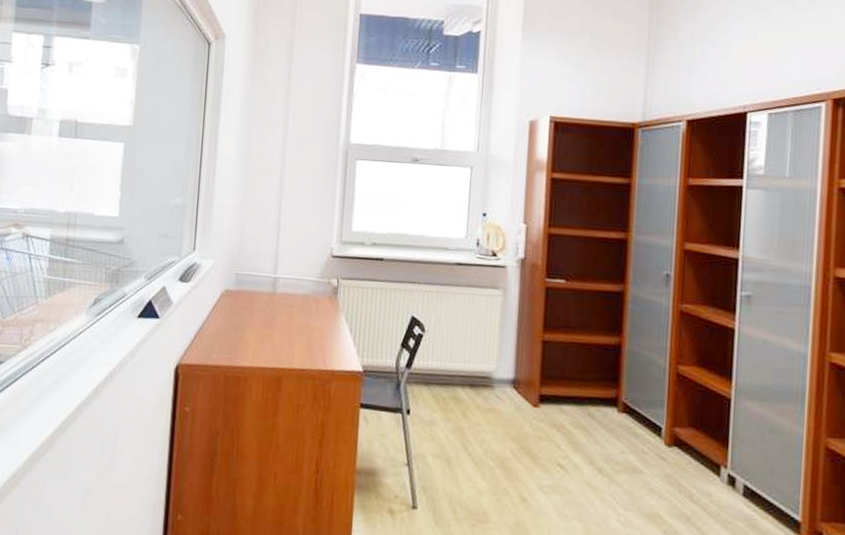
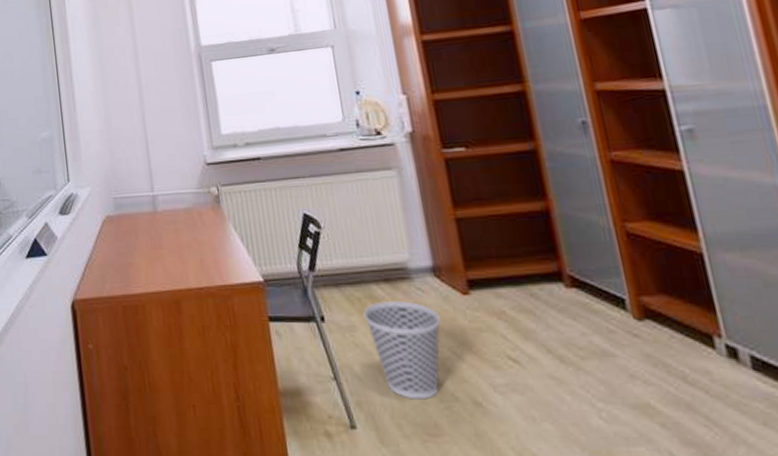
wastebasket: none [445,403,510,491] -> present [363,299,441,400]

